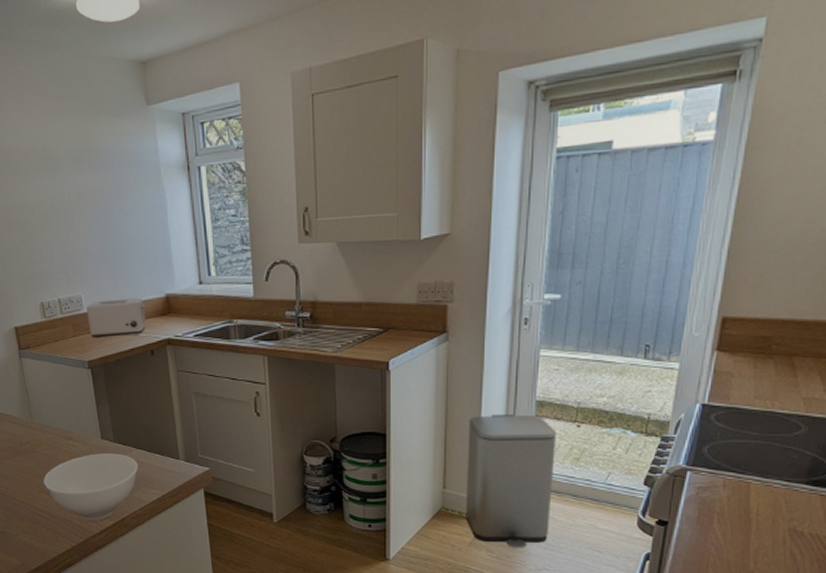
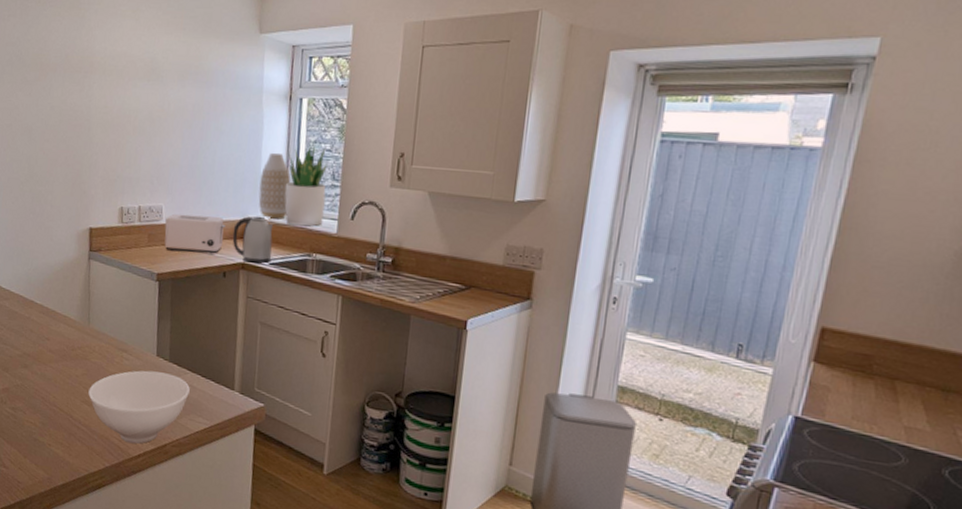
kettle: none [153,291,195,337] -> present [232,216,274,264]
vase: none [171,226,202,292] -> present [258,153,291,219]
planter: none [195,211,239,295] -> present [284,145,328,227]

